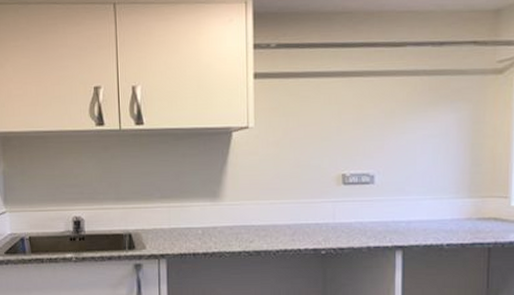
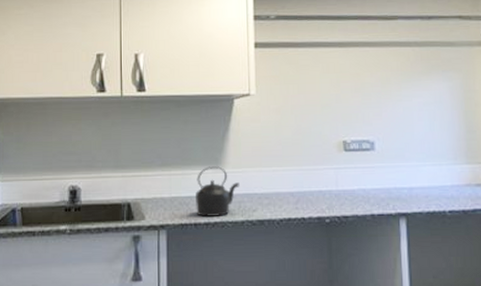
kettle: none [193,199,237,248] -> present [194,166,240,218]

